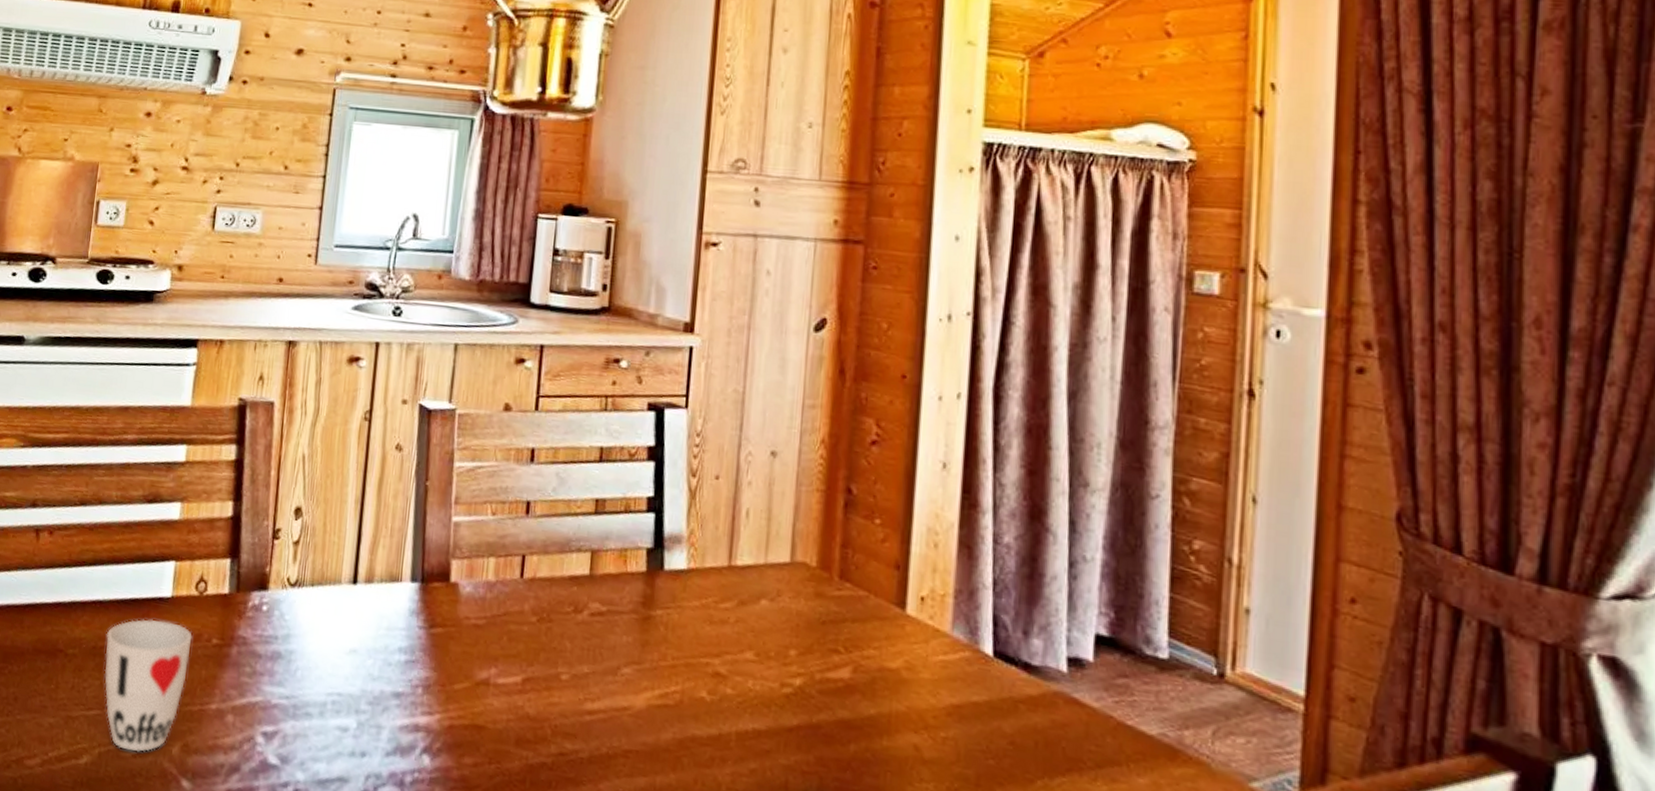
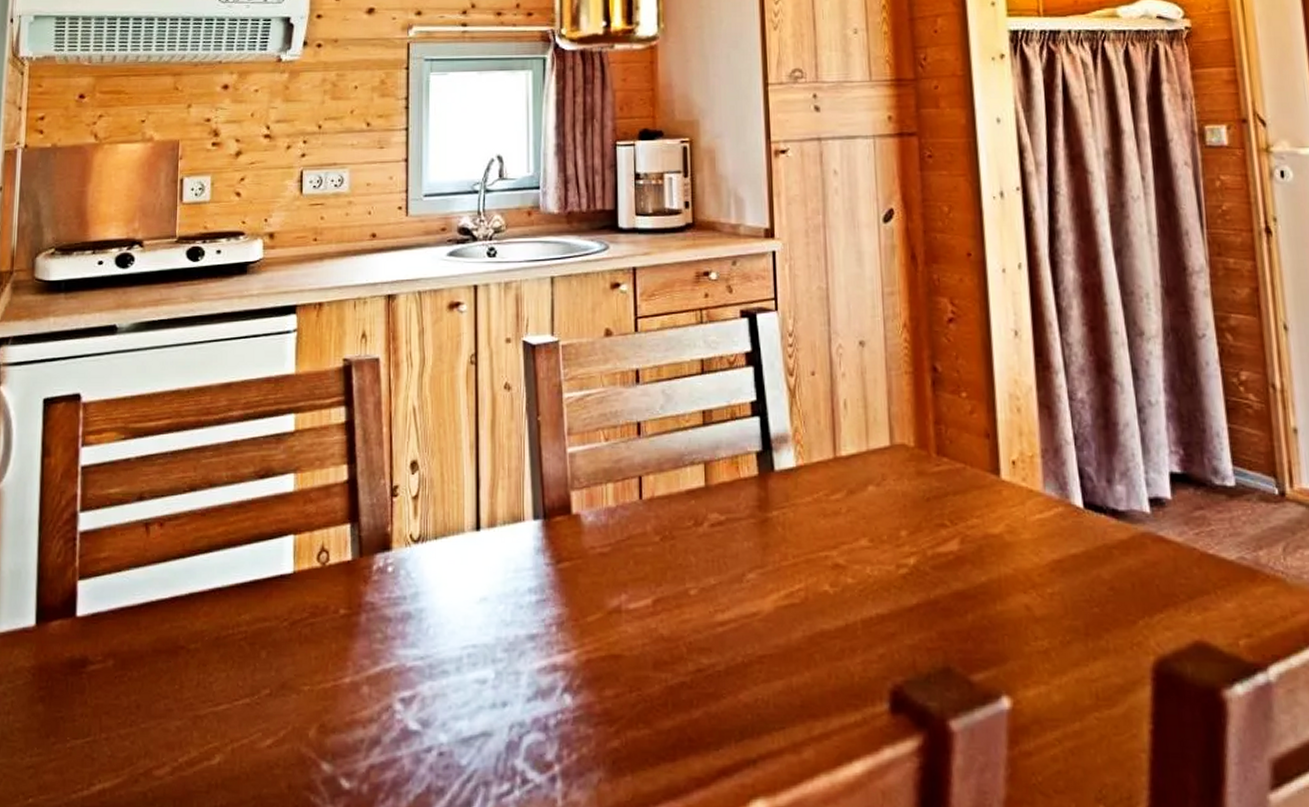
cup: present [104,619,192,753] -> none [228,598,319,742]

